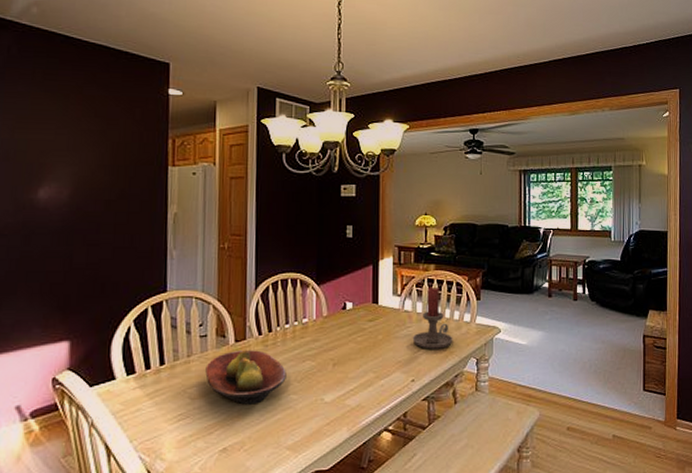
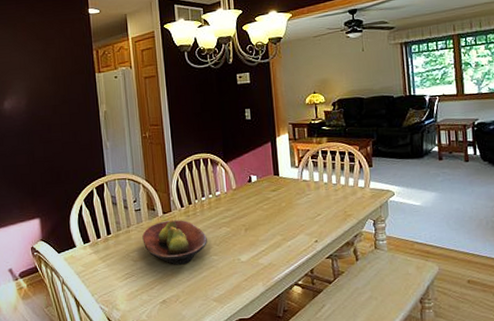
candle holder: present [412,288,453,349] -> none [312,158,350,213]

